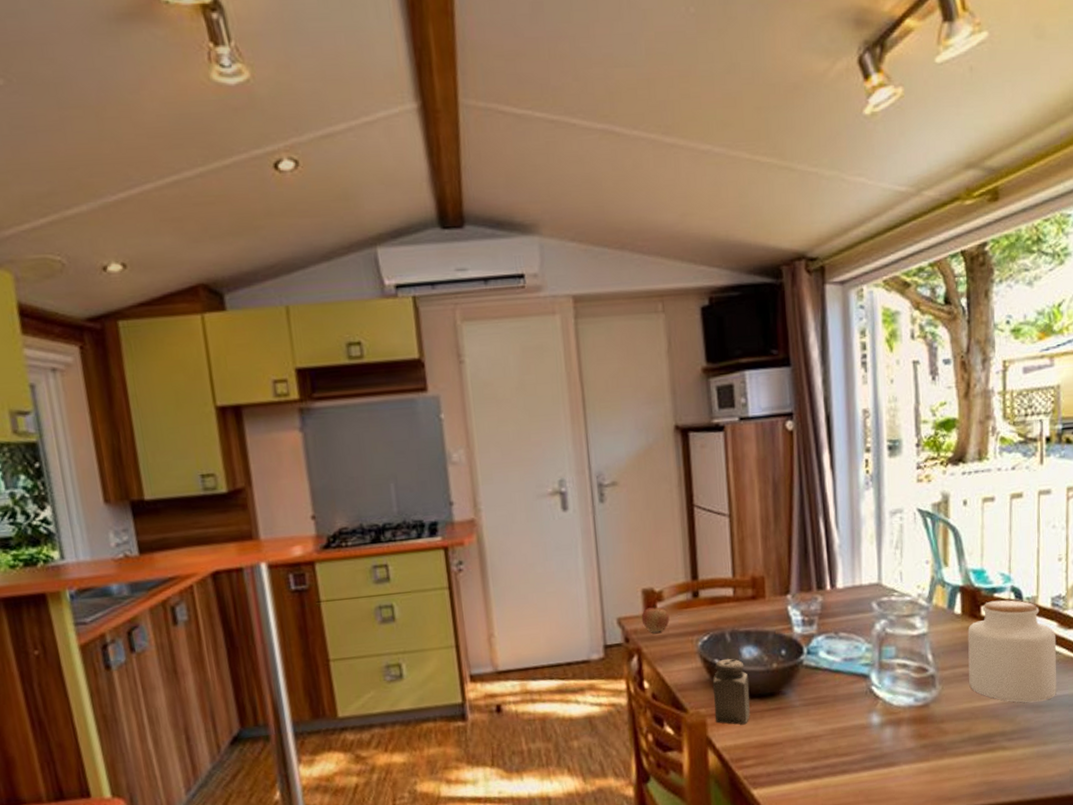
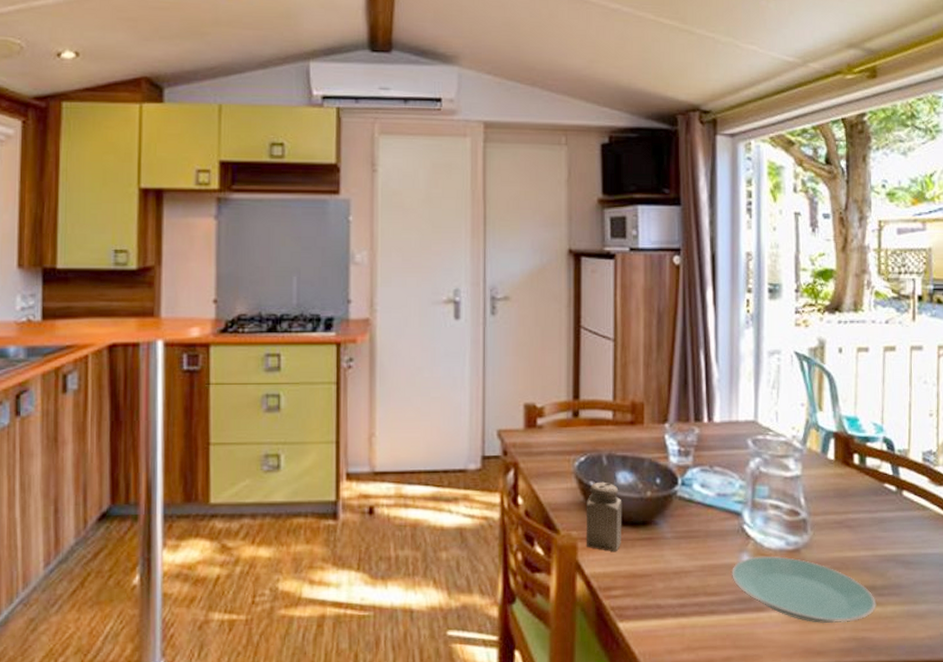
apple: present [641,605,670,633] -> none [521,420,549,449]
plate: none [861,712,1006,772] -> present [732,556,877,624]
jar: present [968,600,1056,703] -> none [840,449,927,558]

